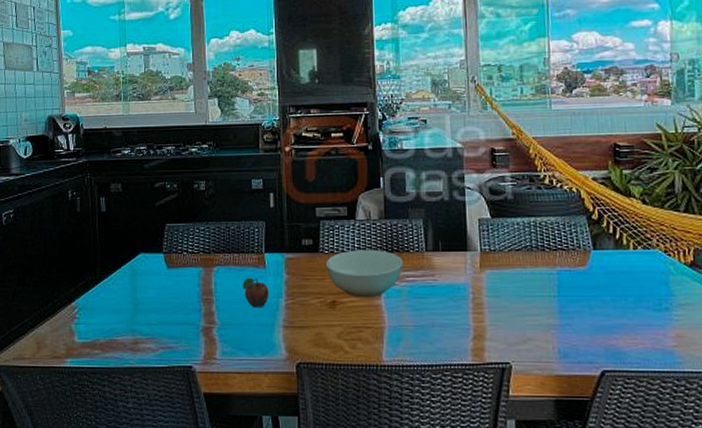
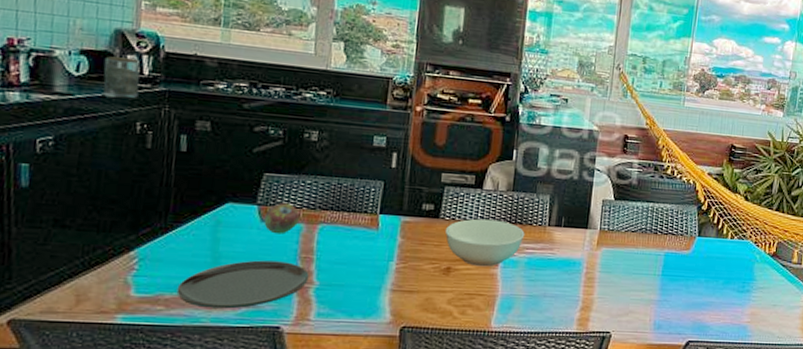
jar: none [42,138,68,172] -> present [103,56,141,99]
plate: none [108,304,211,351] -> present [176,260,309,309]
fruit: none [170,250,198,279] -> present [264,203,300,235]
fruit: present [242,277,269,308] -> none [349,238,379,270]

